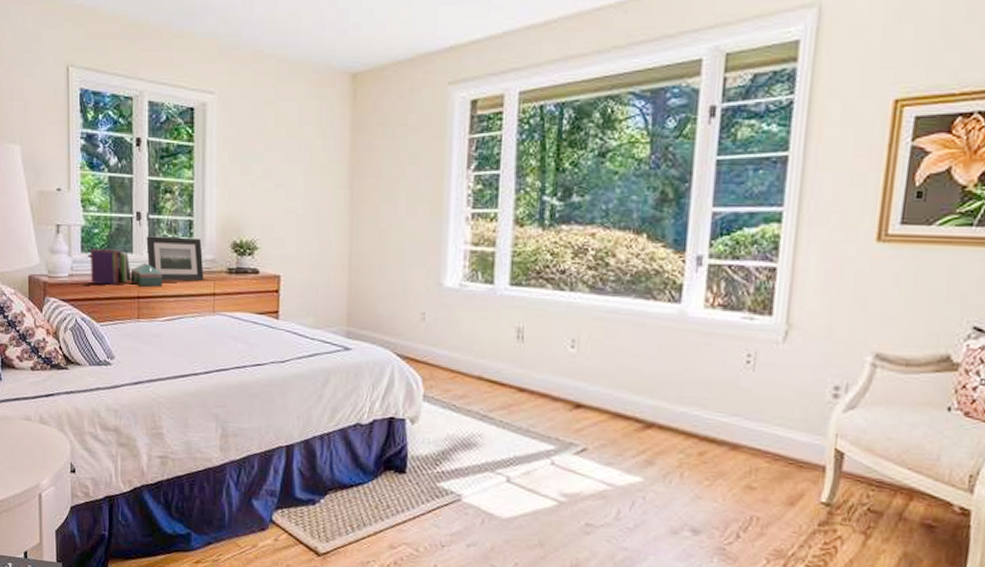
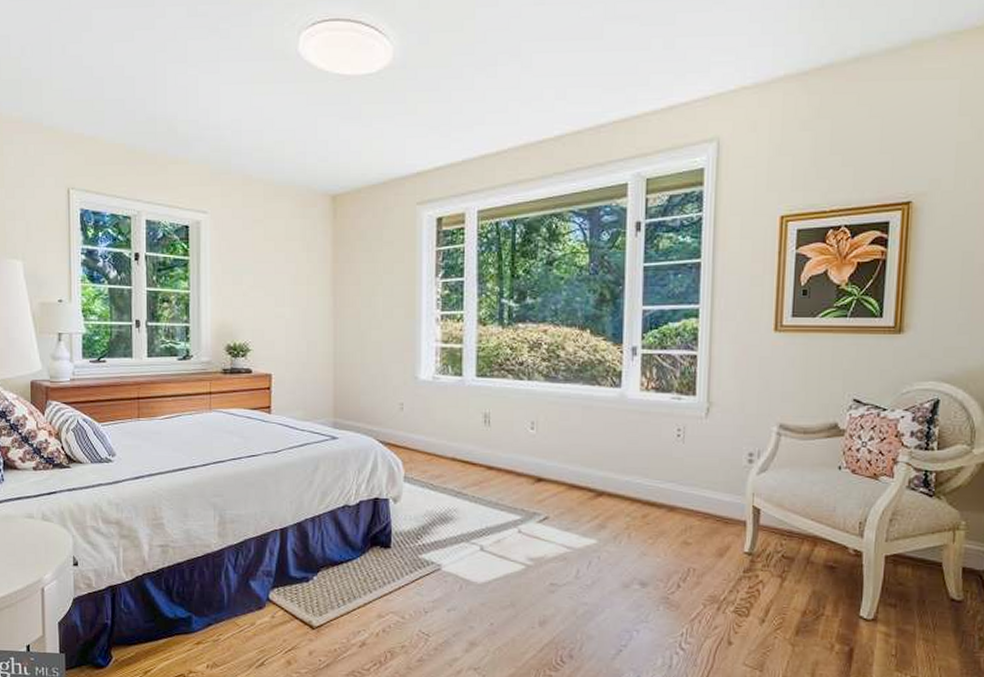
books: present [90,248,132,285] -> none [91,354,132,388]
jewelry box: present [130,263,162,288] -> none [130,367,161,389]
picture frame: present [146,236,204,282] -> none [145,342,201,382]

